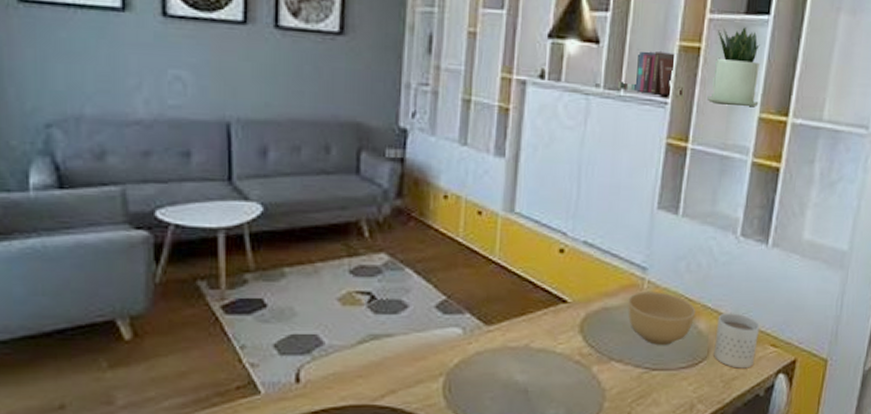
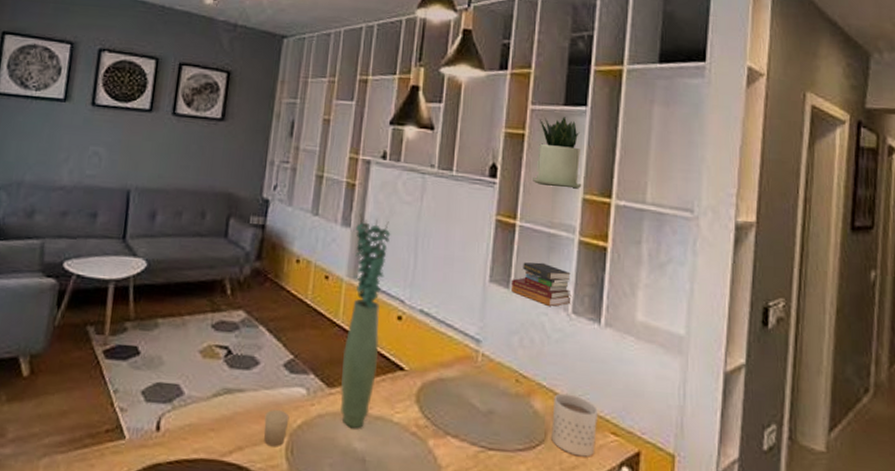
candle: none [417,350,445,387] -> present [263,409,290,448]
vase: none [498,142,551,363] -> present [340,214,391,429]
books: present [617,49,683,97] -> none [450,135,510,178]
bowl: present [628,292,696,345] -> none [463,364,531,423]
books: none [680,186,742,230] -> present [511,262,573,306]

